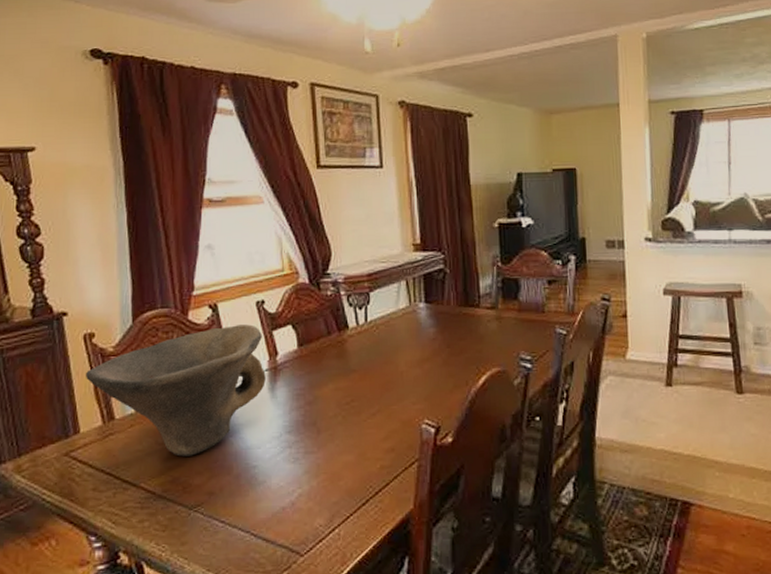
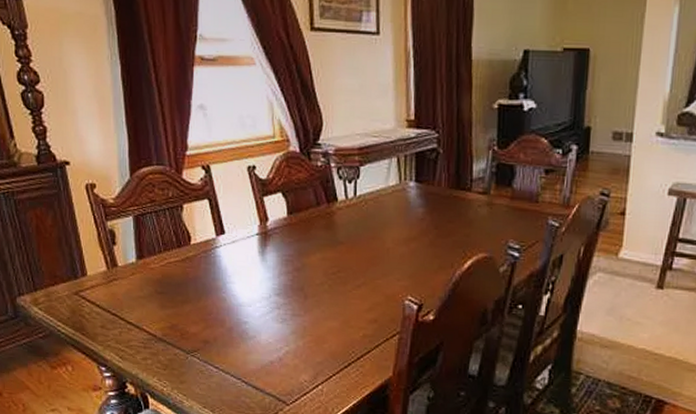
bowl: present [86,324,266,457] -> none [90,188,256,307]

